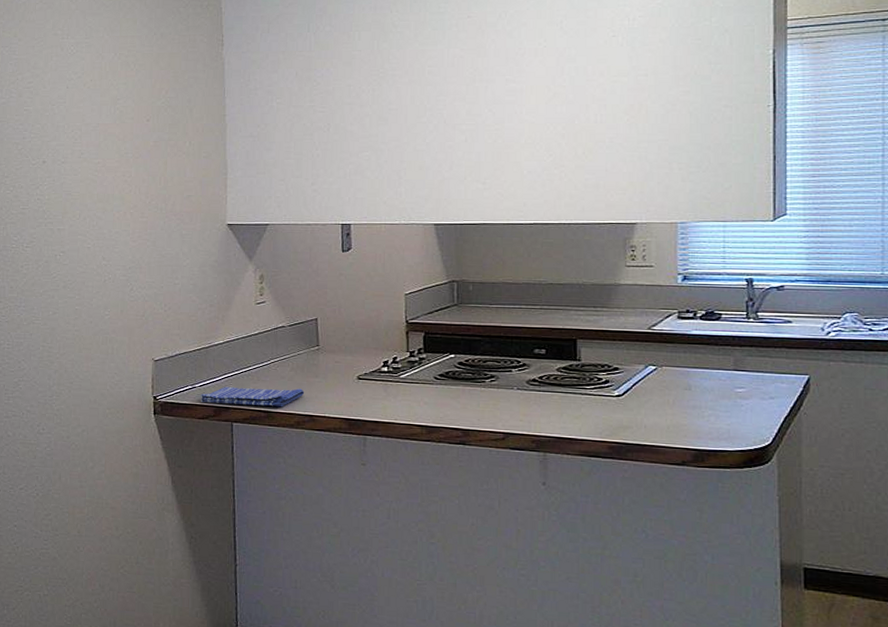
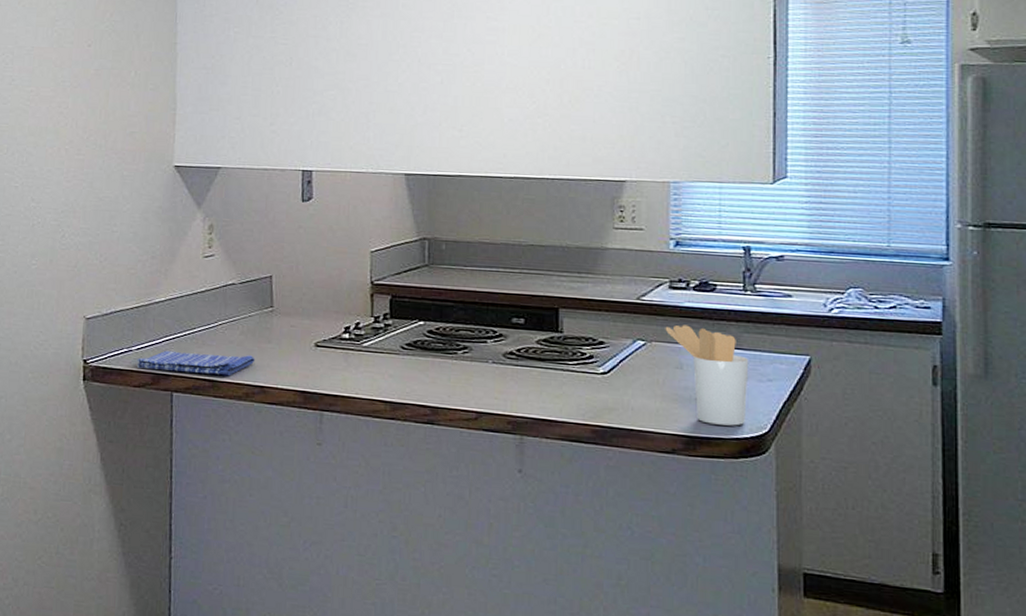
utensil holder: none [674,350,752,440] -> present [665,325,749,426]

